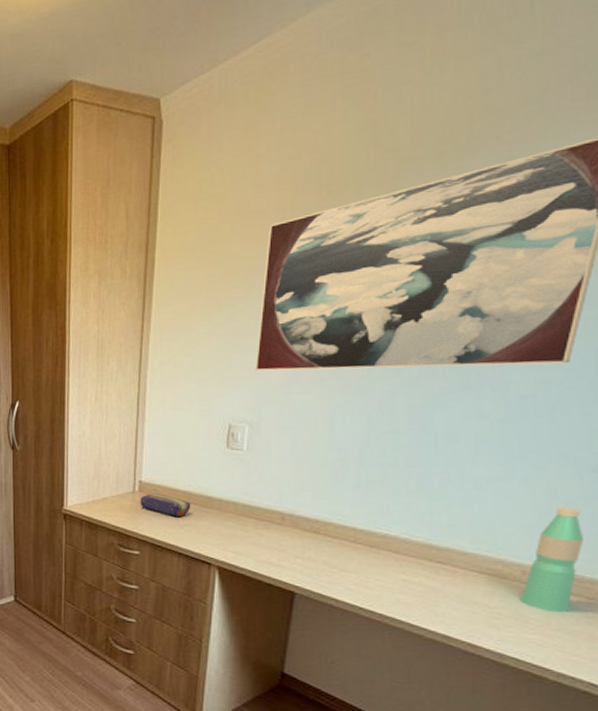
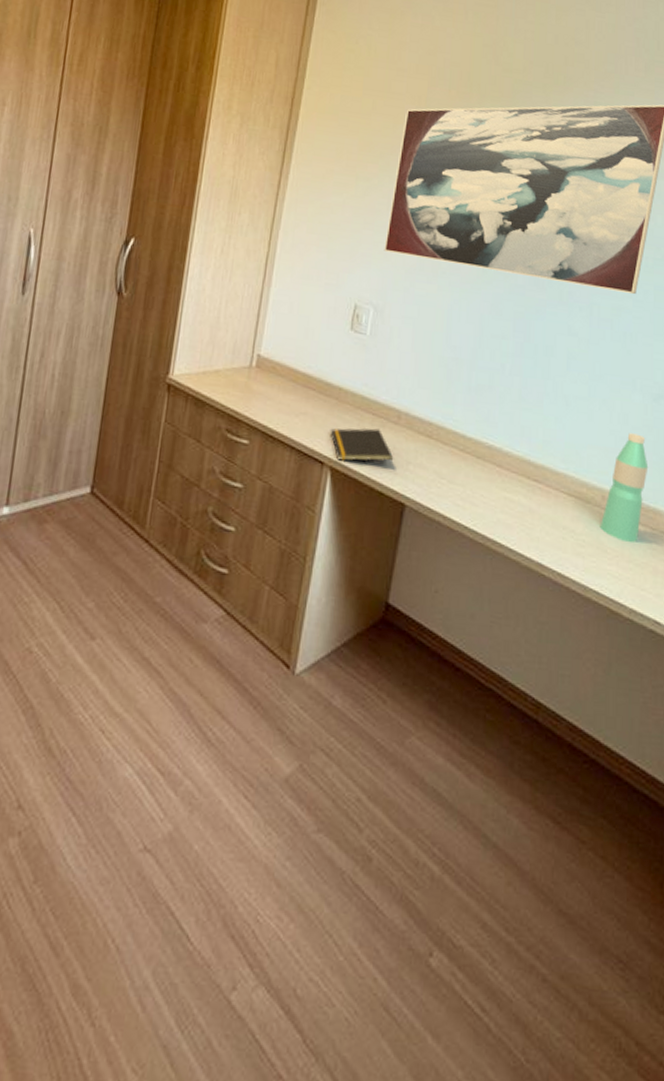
pencil case: present [140,492,191,518] -> none [255,370,310,404]
notepad: none [214,531,280,561] -> present [330,428,394,461]

